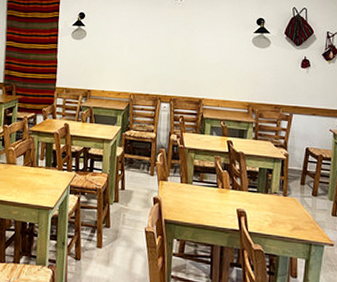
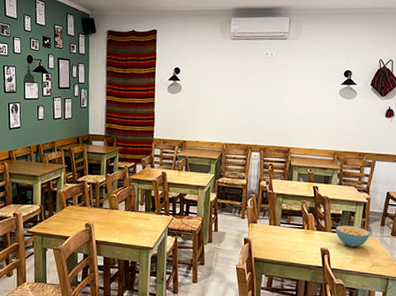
cereal bowl: none [252,184,291,209] -> present [335,225,371,247]

